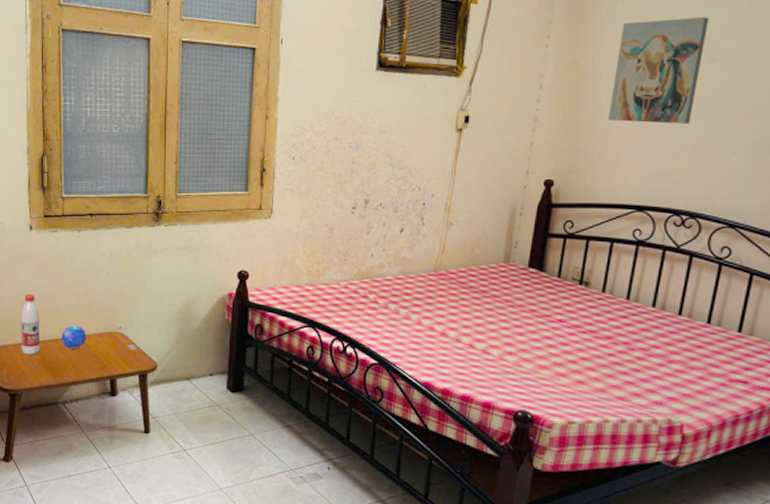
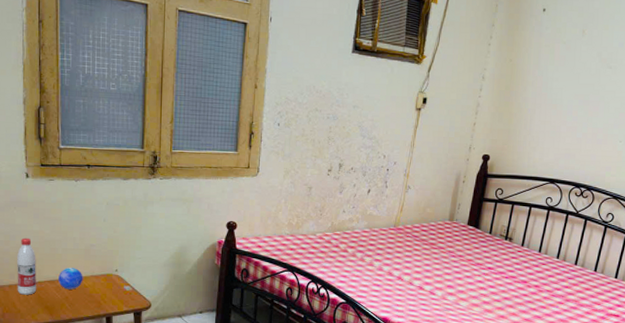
wall art: present [608,17,709,125] -> none [532,31,608,117]

